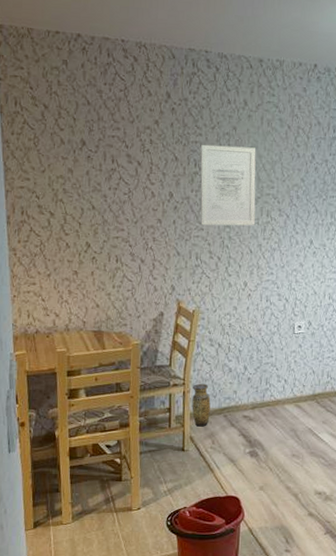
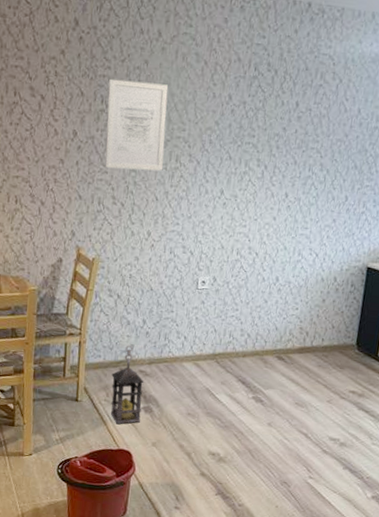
vase: present [192,383,211,427] -> none [87,334,107,379]
lantern: none [216,392,249,471] -> present [111,345,144,425]

